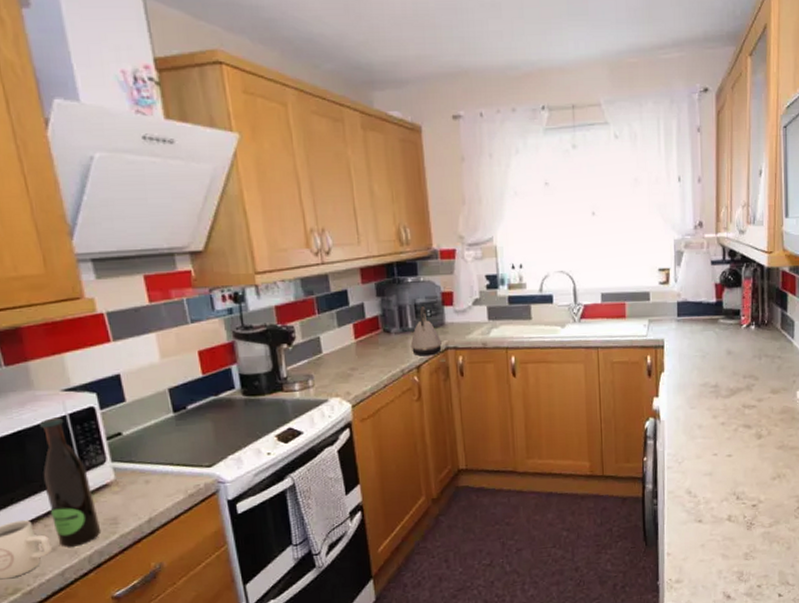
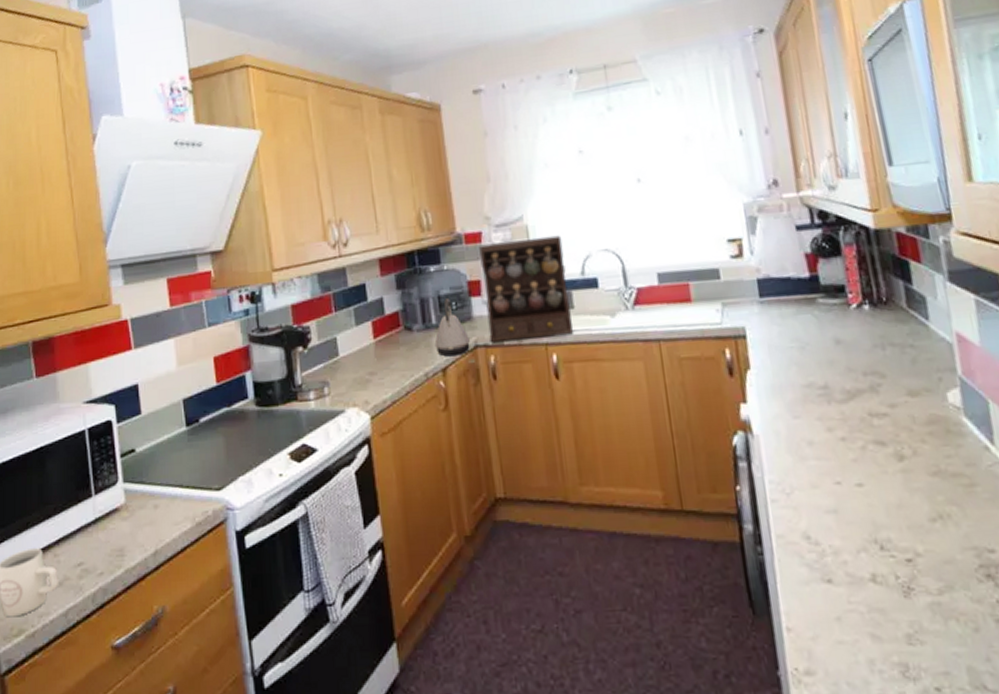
bottle: present [40,417,102,547] -> none [57,432,107,582]
spice rack: none [453,256,529,346] -> present [479,235,573,343]

